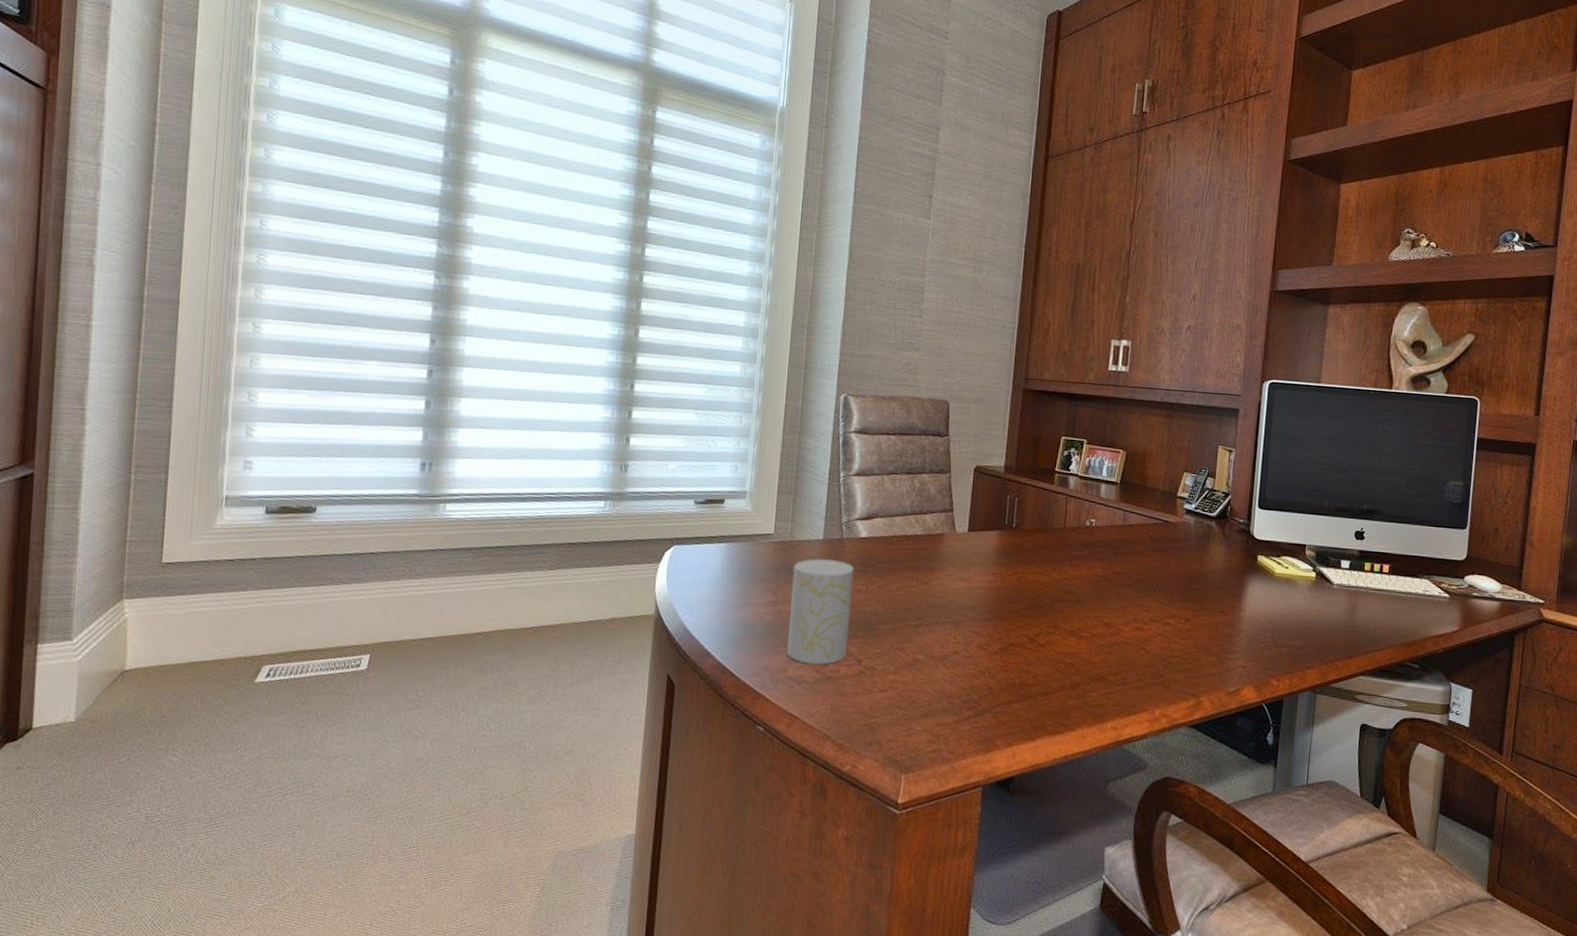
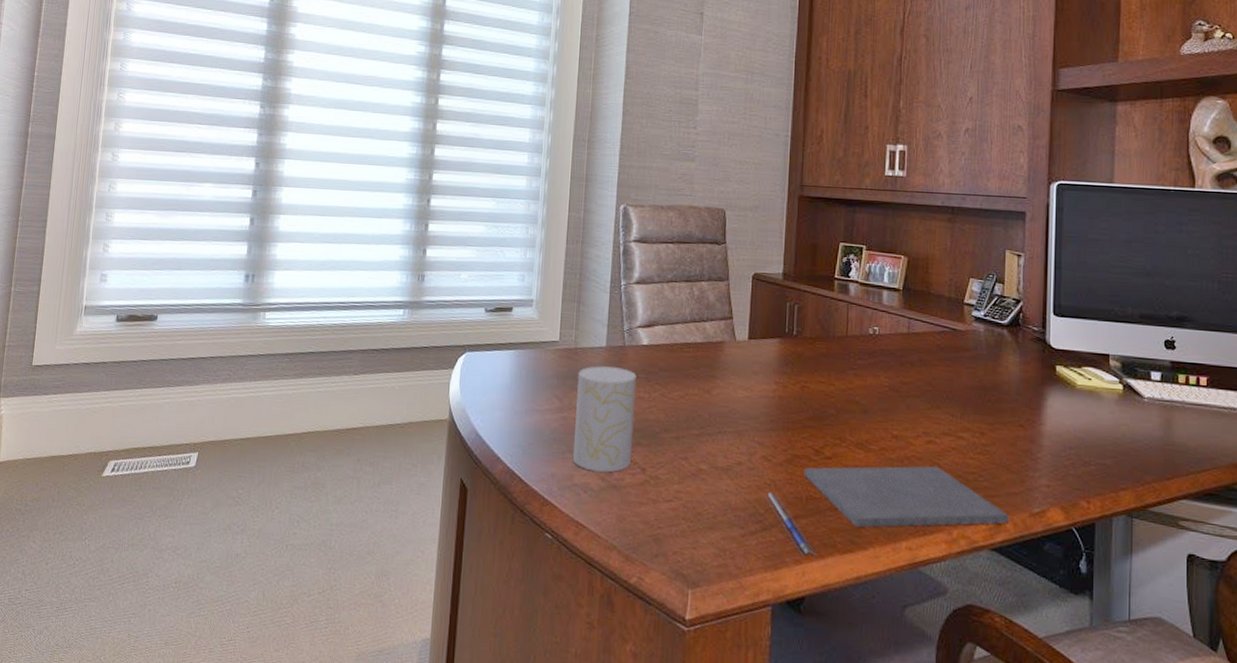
pen: none [979,679,1027,739] -> present [764,492,817,556]
notepad: none [1018,650,1208,710] -> present [804,465,1010,528]

